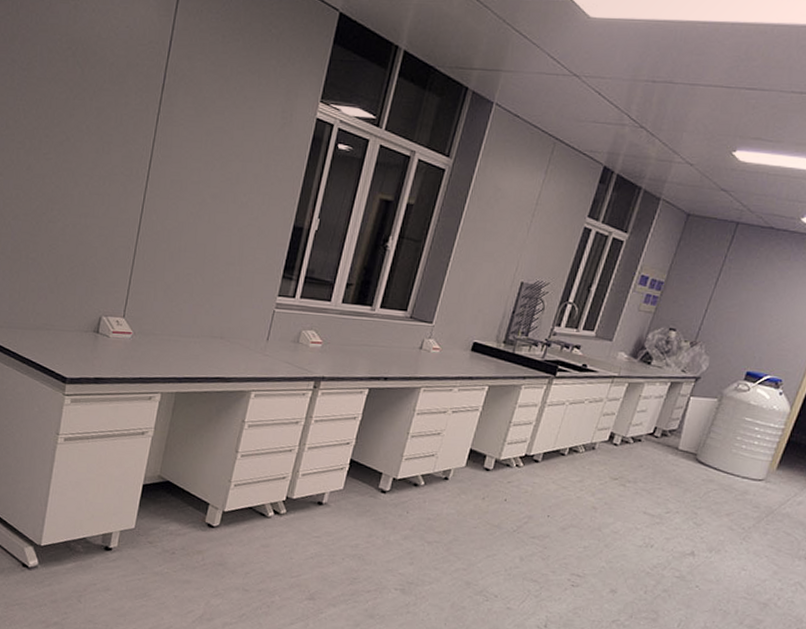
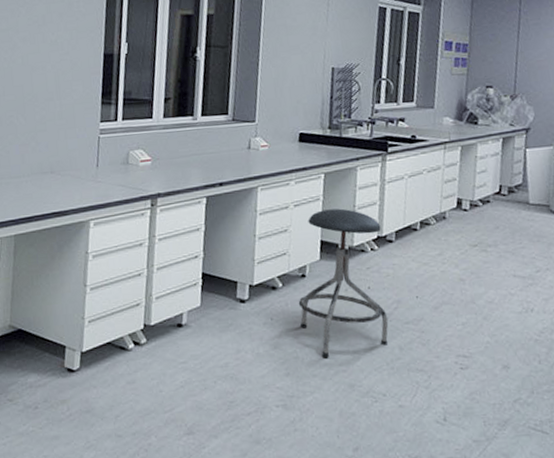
stool: none [433,420,531,556] -> present [298,208,389,358]

